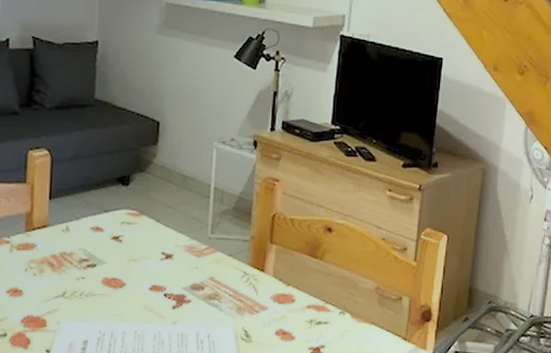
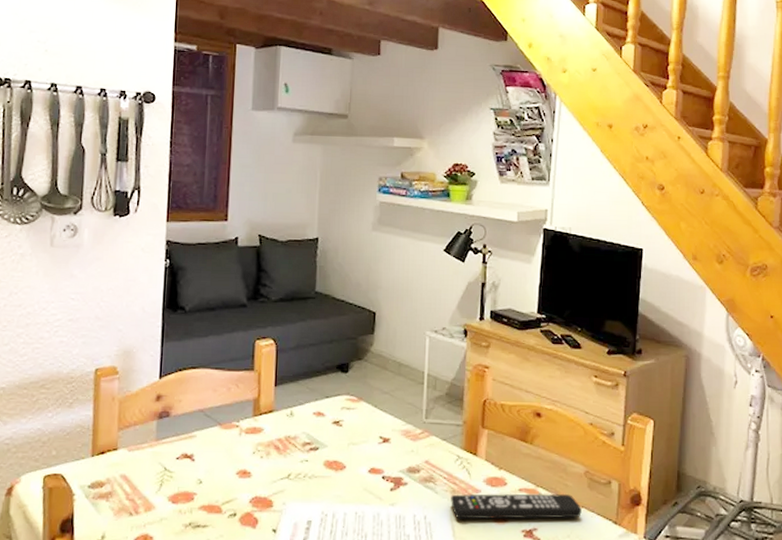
remote control: none [236,310,371,337] -> present [451,494,582,520]

